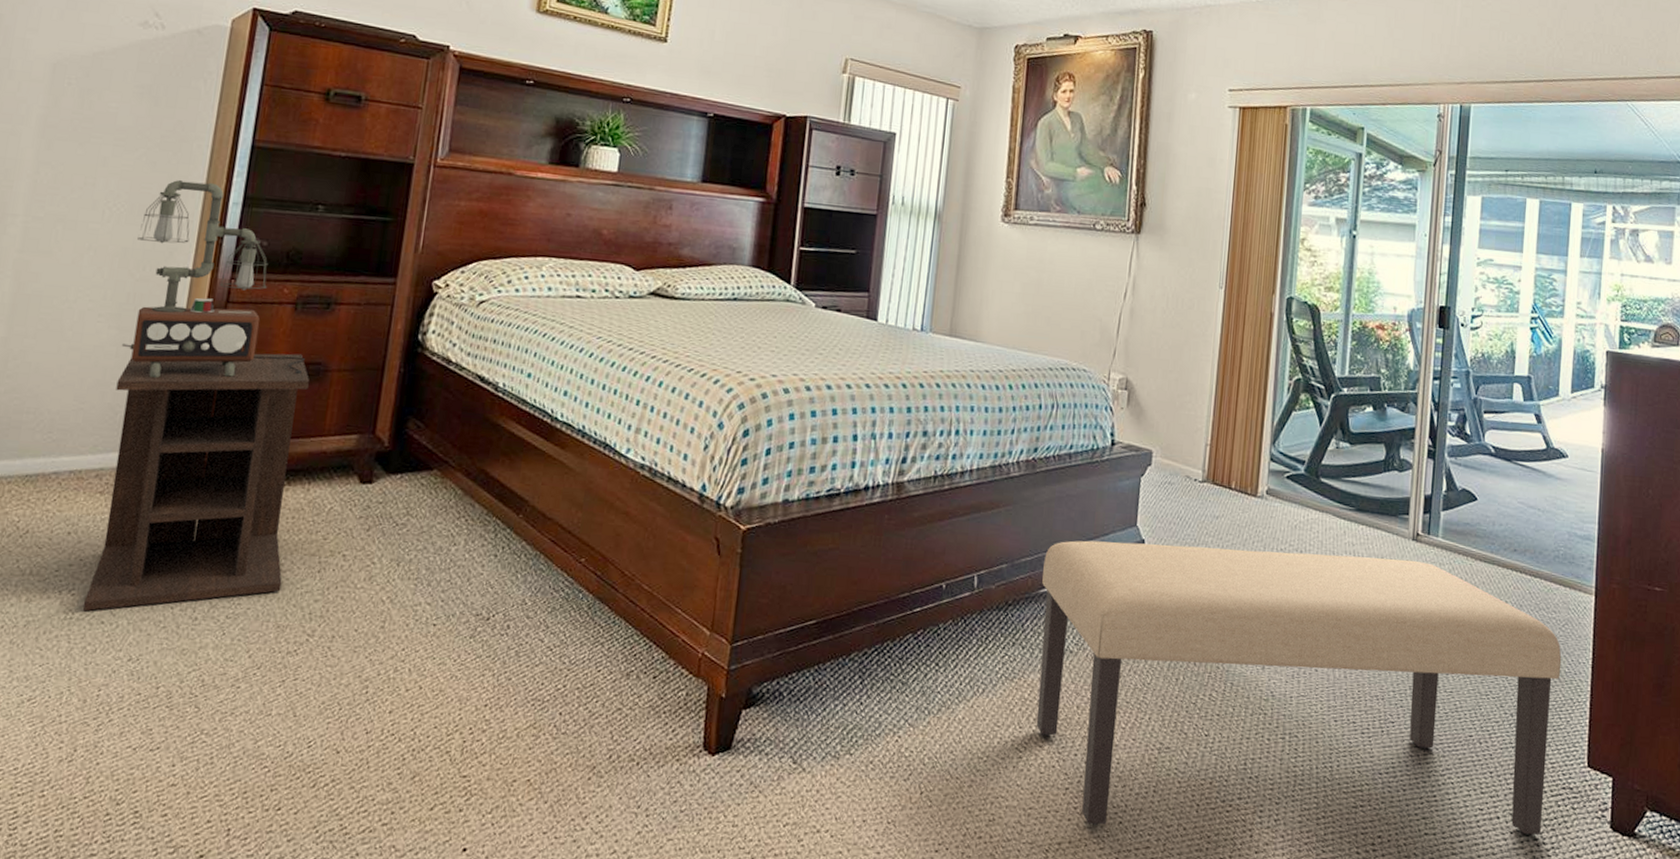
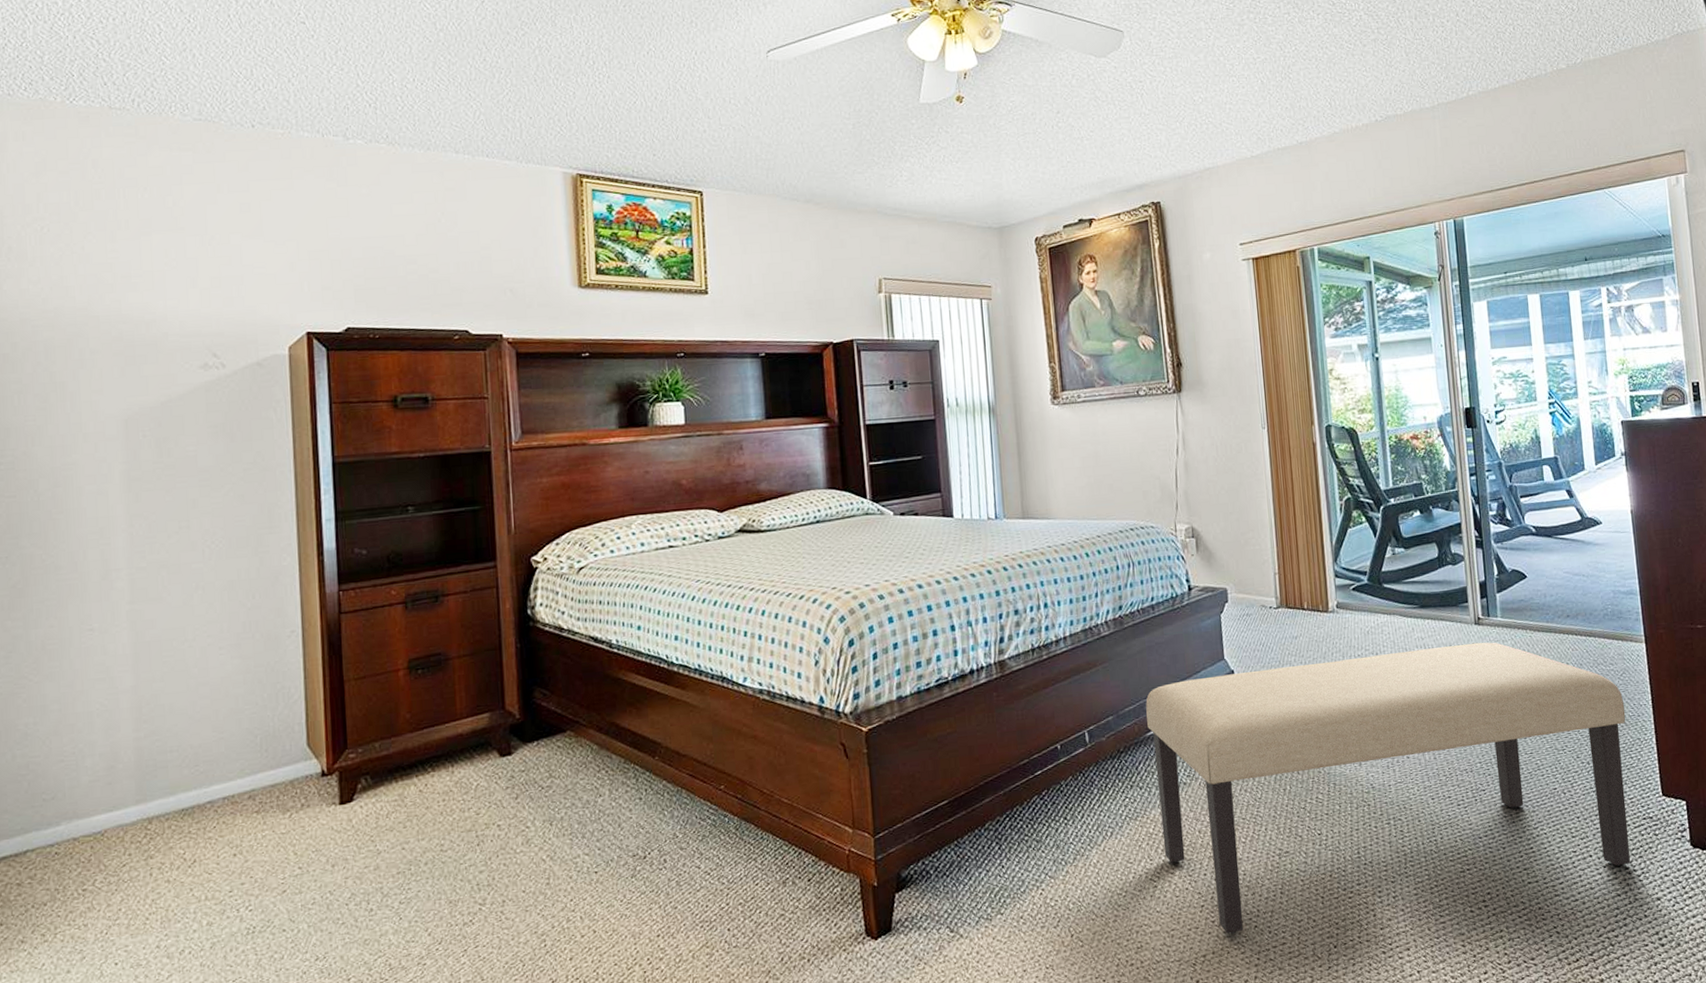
nightstand: present [82,353,310,612] -> none [250,648,446,924]
table lamp: present [121,179,305,378] -> none [241,504,425,696]

